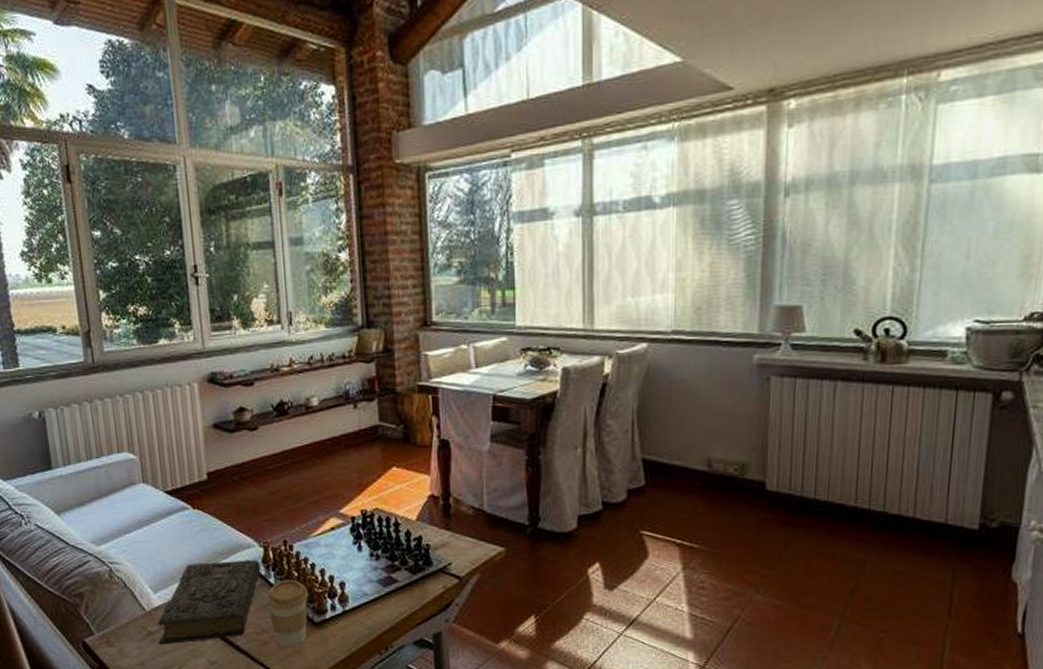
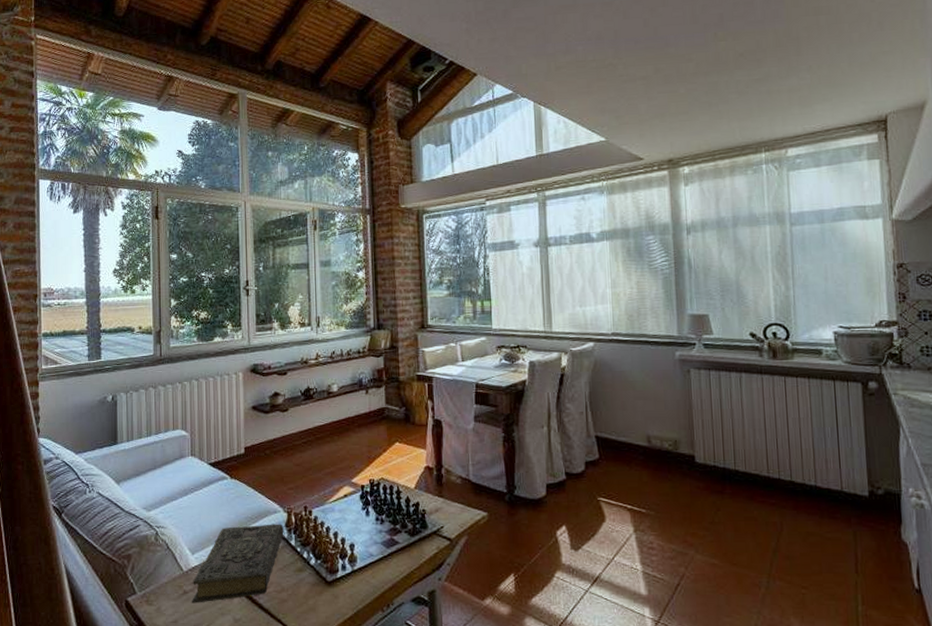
coffee cup: present [266,580,308,649] -> none [287,542,323,606]

